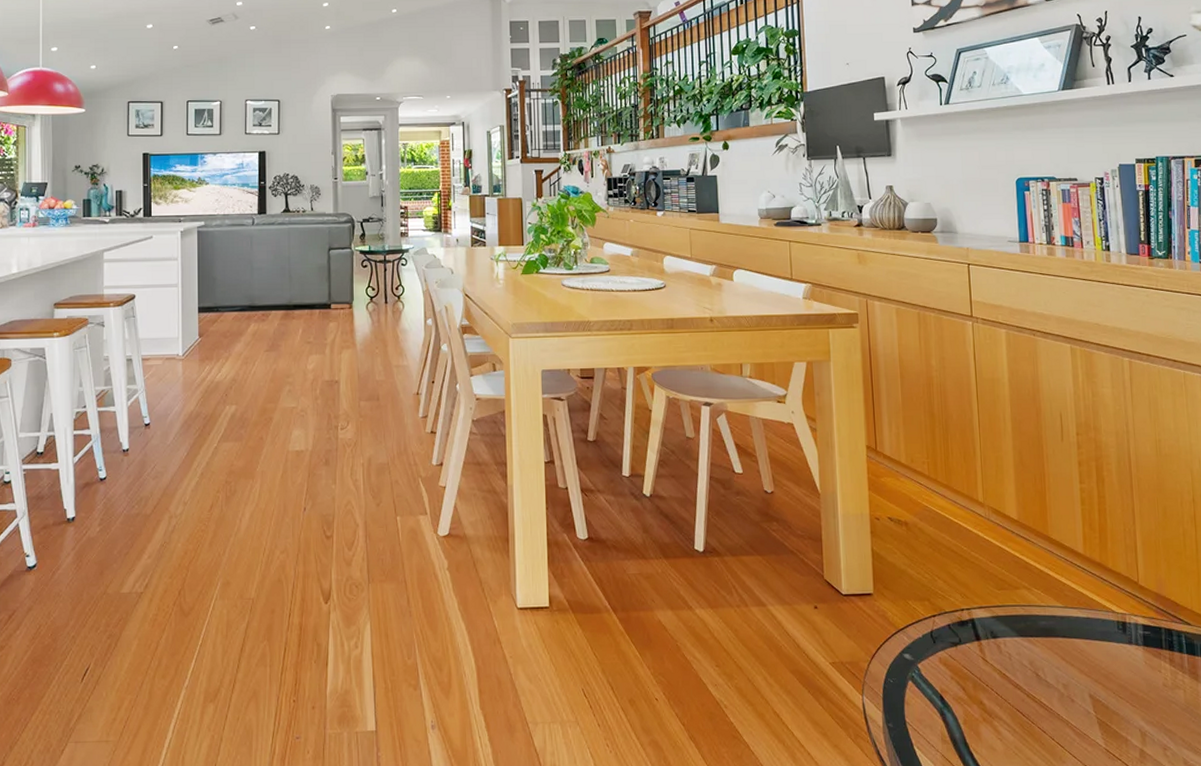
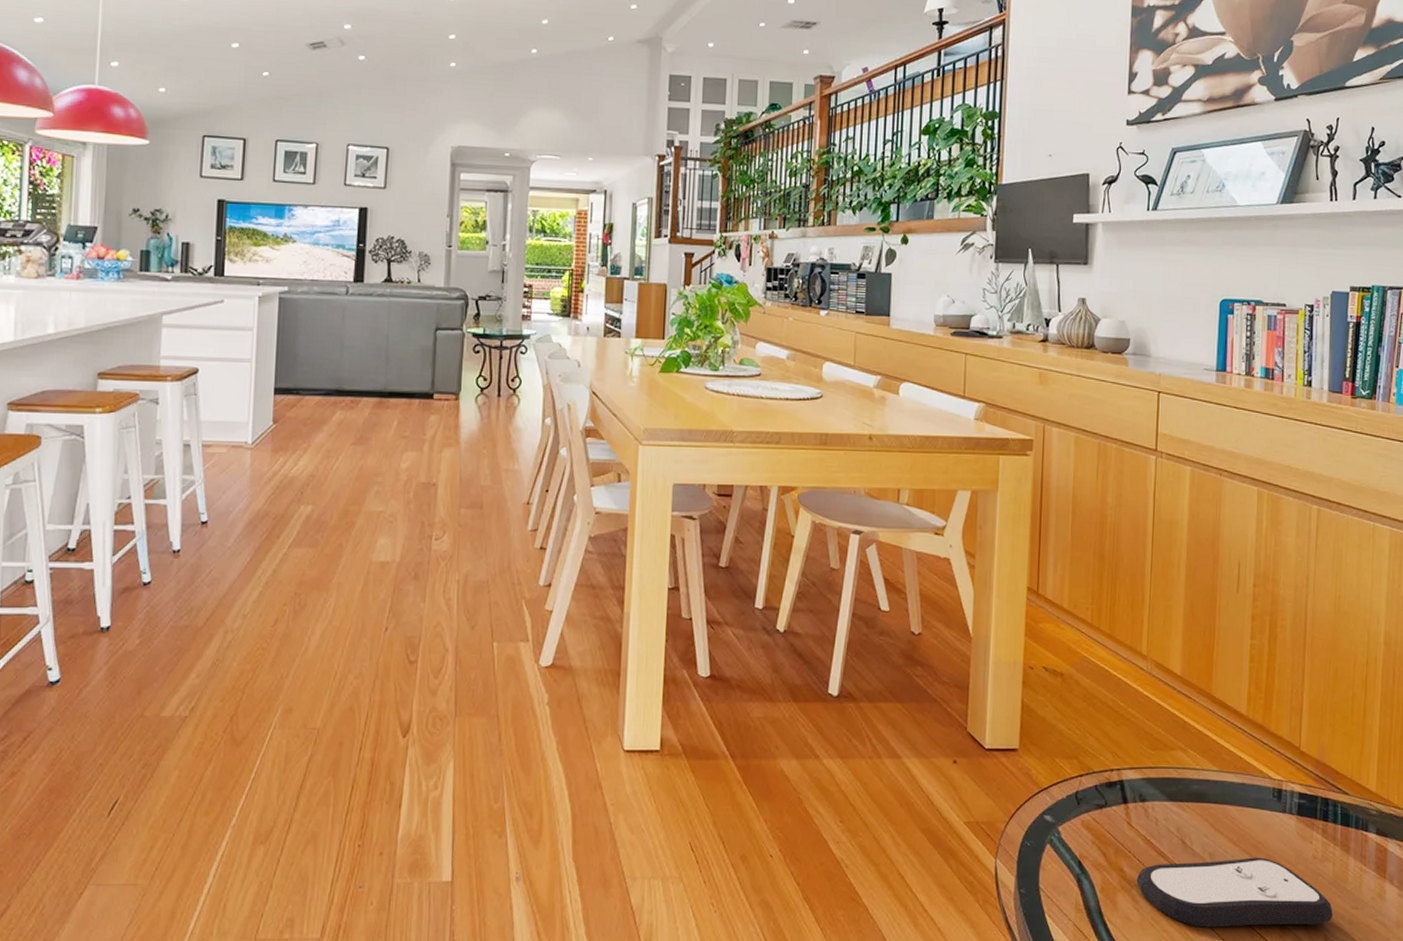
remote control: none [996,687,1190,755] -> present [1136,857,1334,928]

